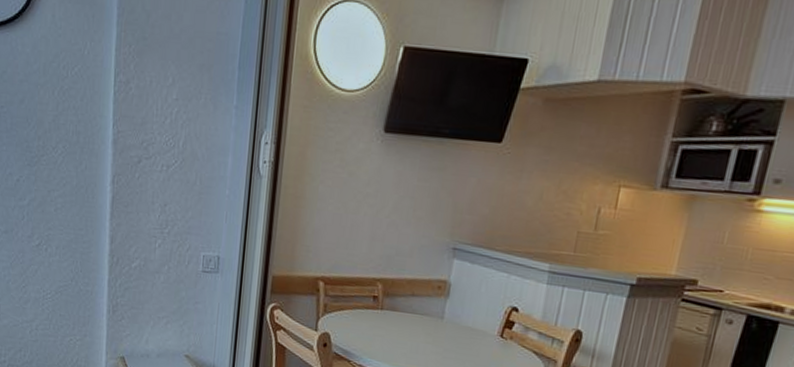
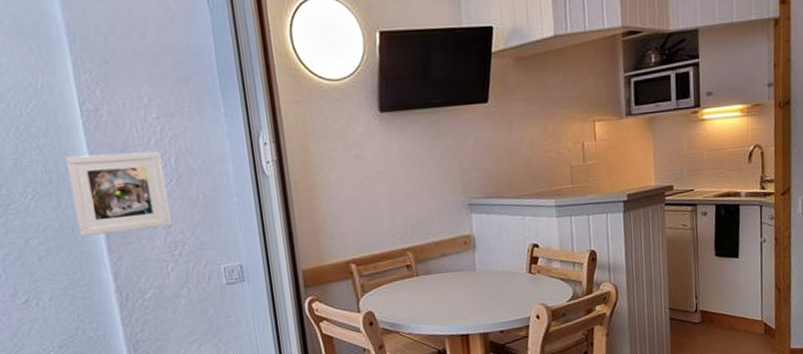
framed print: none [91,122,172,205] -> present [66,151,172,237]

